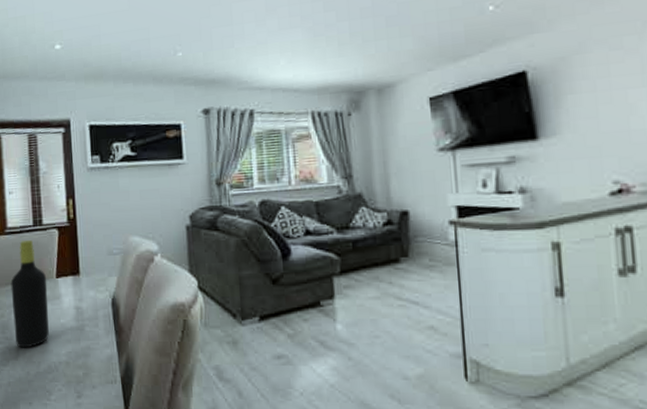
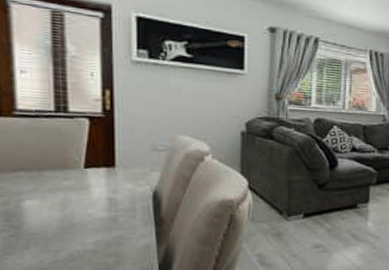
bottle: present [10,239,49,348] -> none [20,125,73,237]

